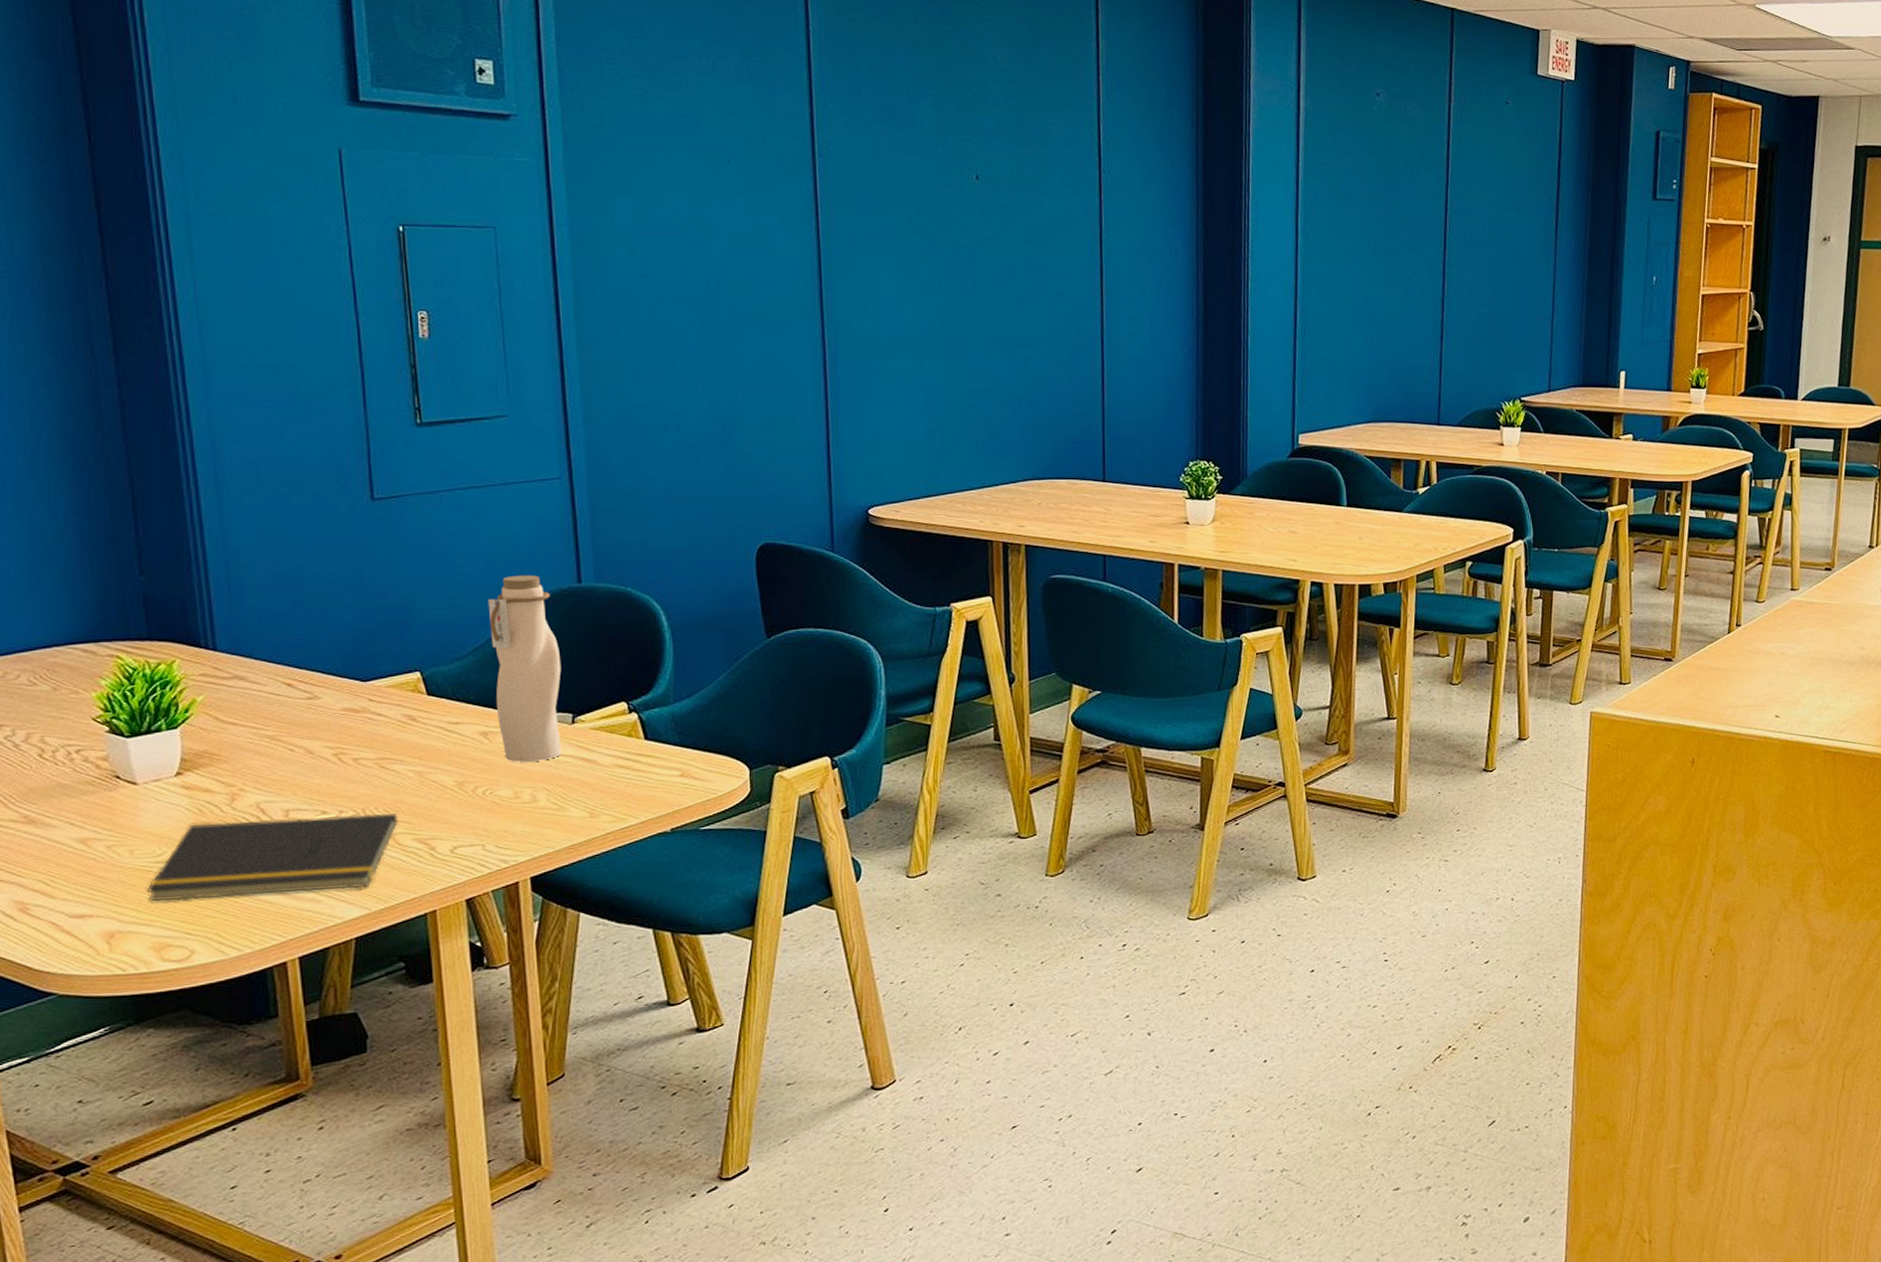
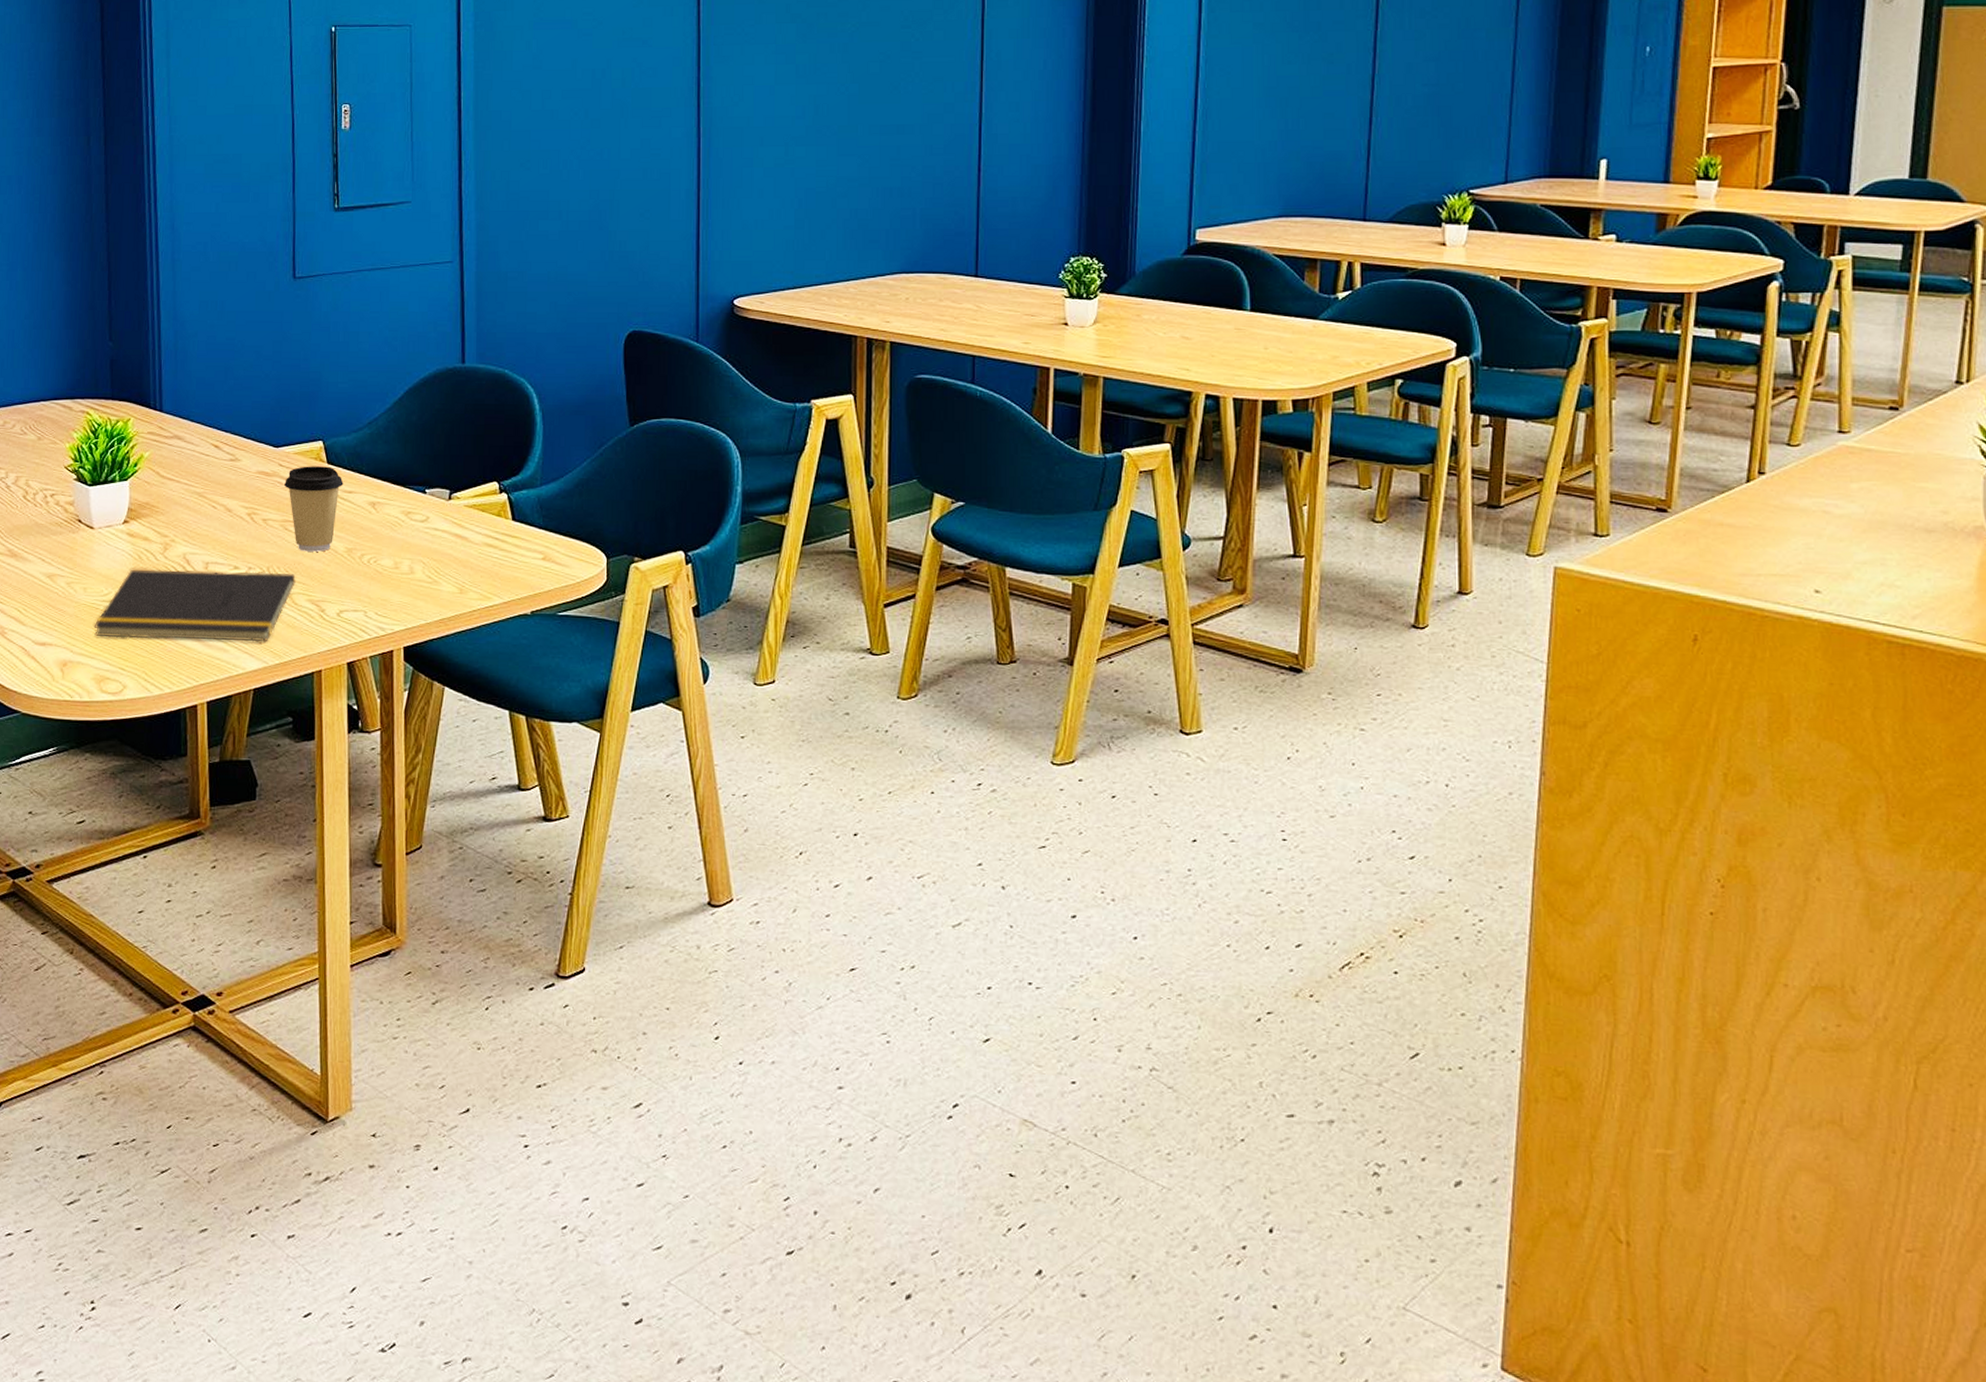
coffee cup: none [375,698,448,789] -> present [283,466,344,552]
water bottle: present [488,575,562,762] -> none [383,353,443,534]

